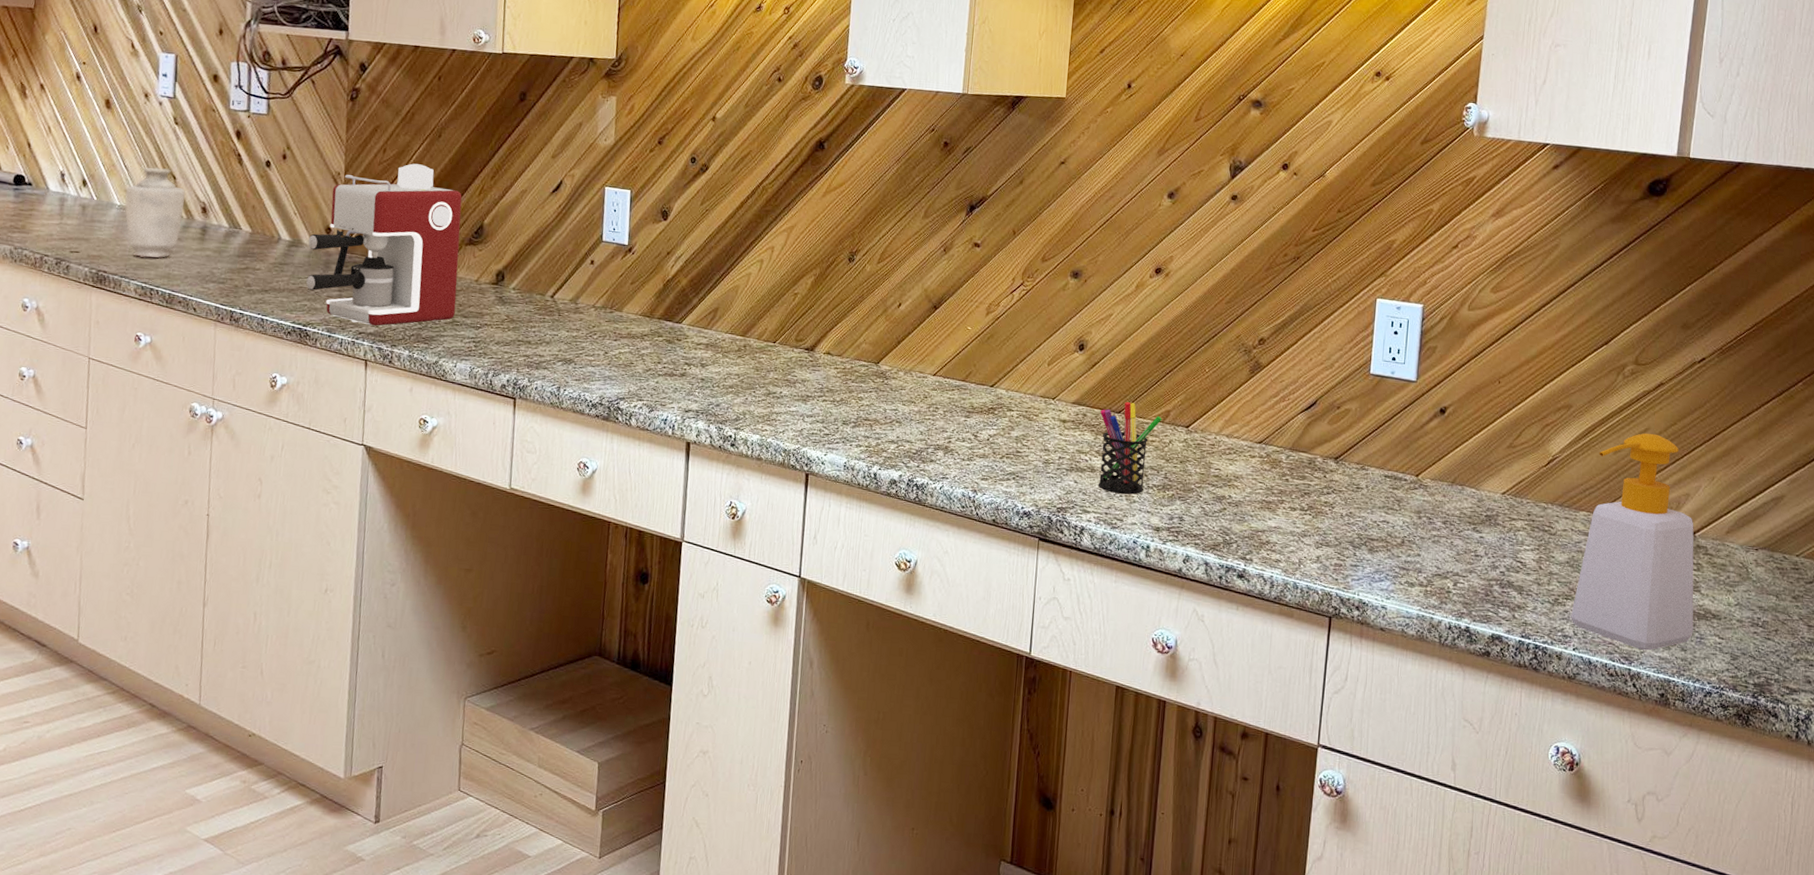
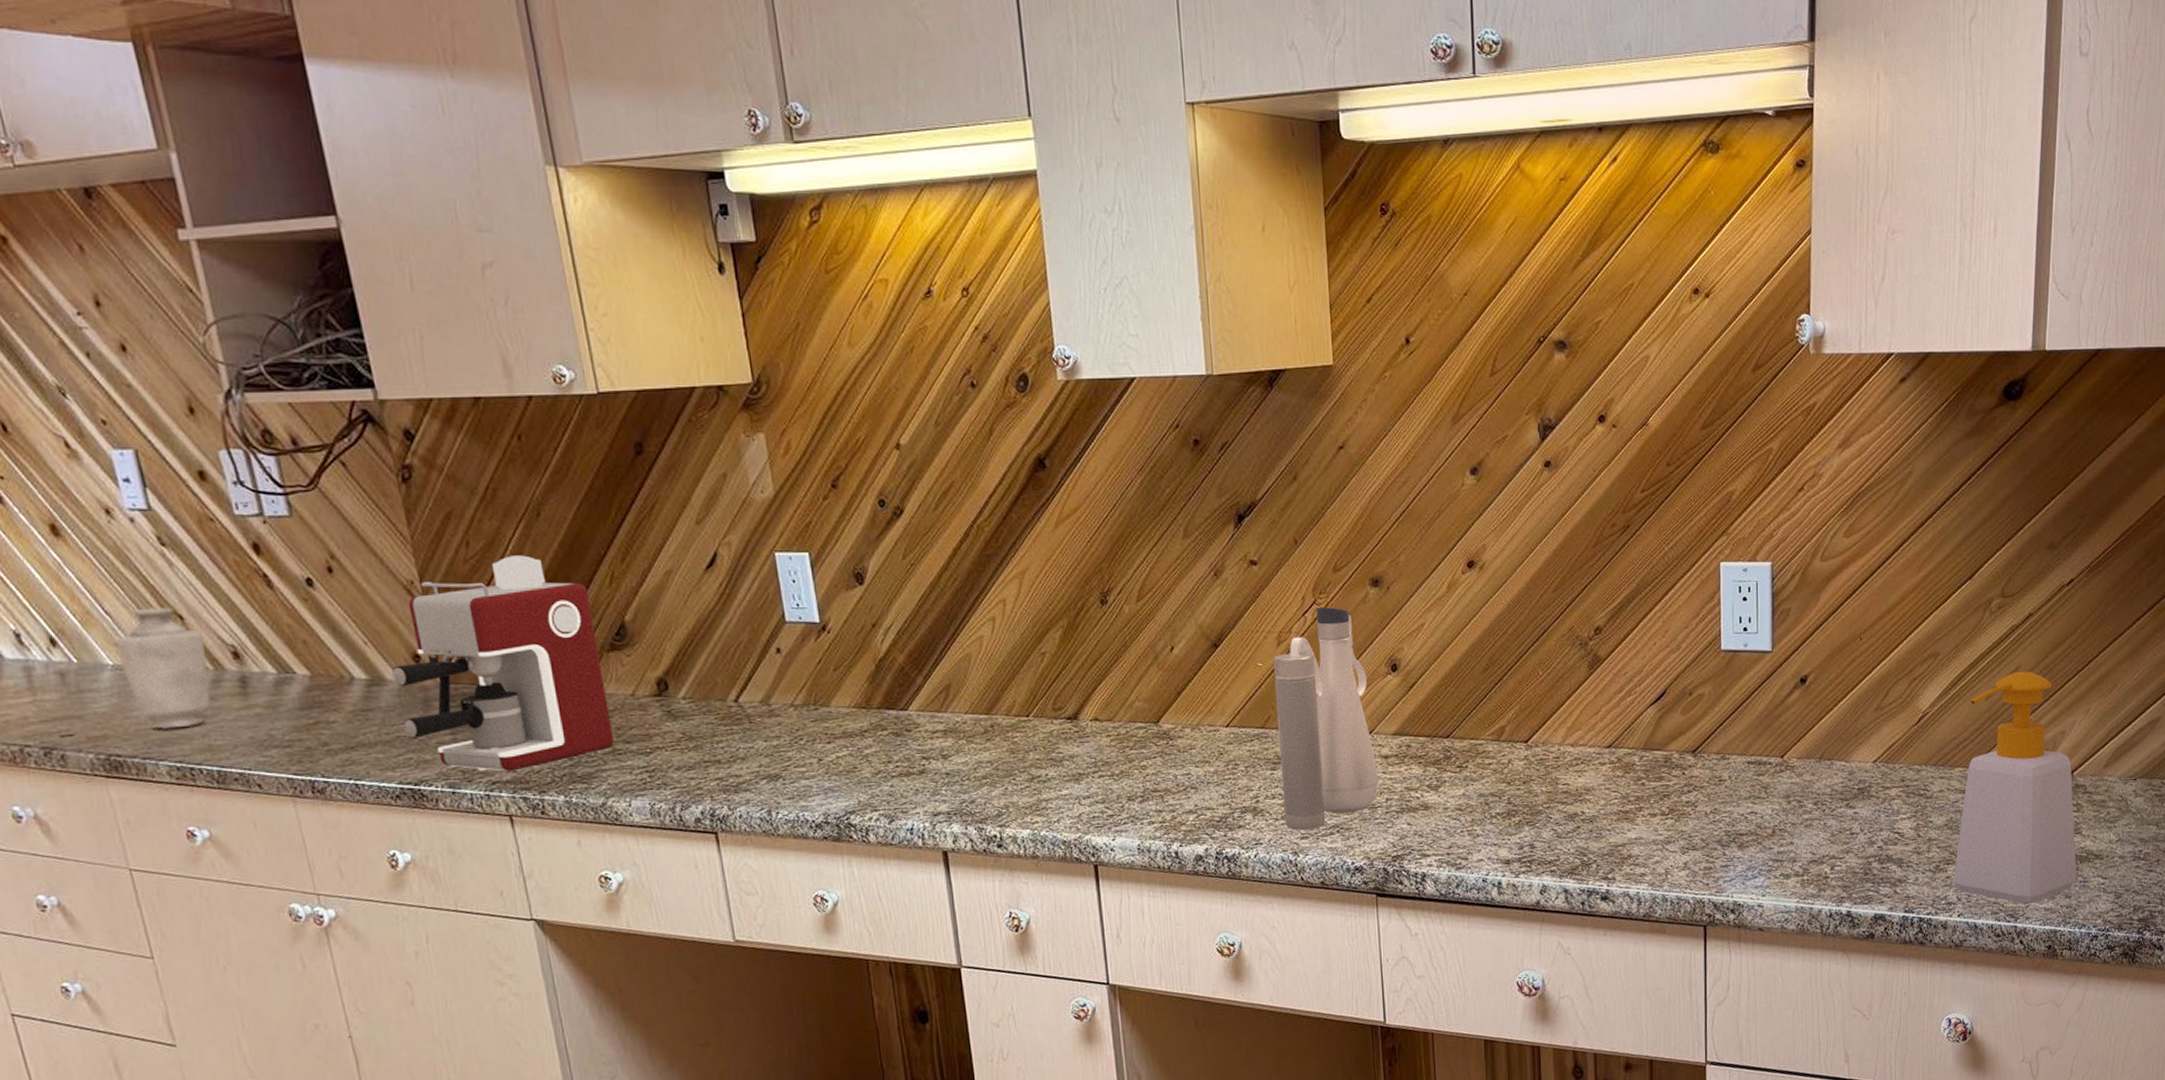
water bottle: none [970,288,1058,473] -> present [1273,607,1379,830]
pen holder: present [1098,402,1162,495] -> none [1426,723,1497,830]

